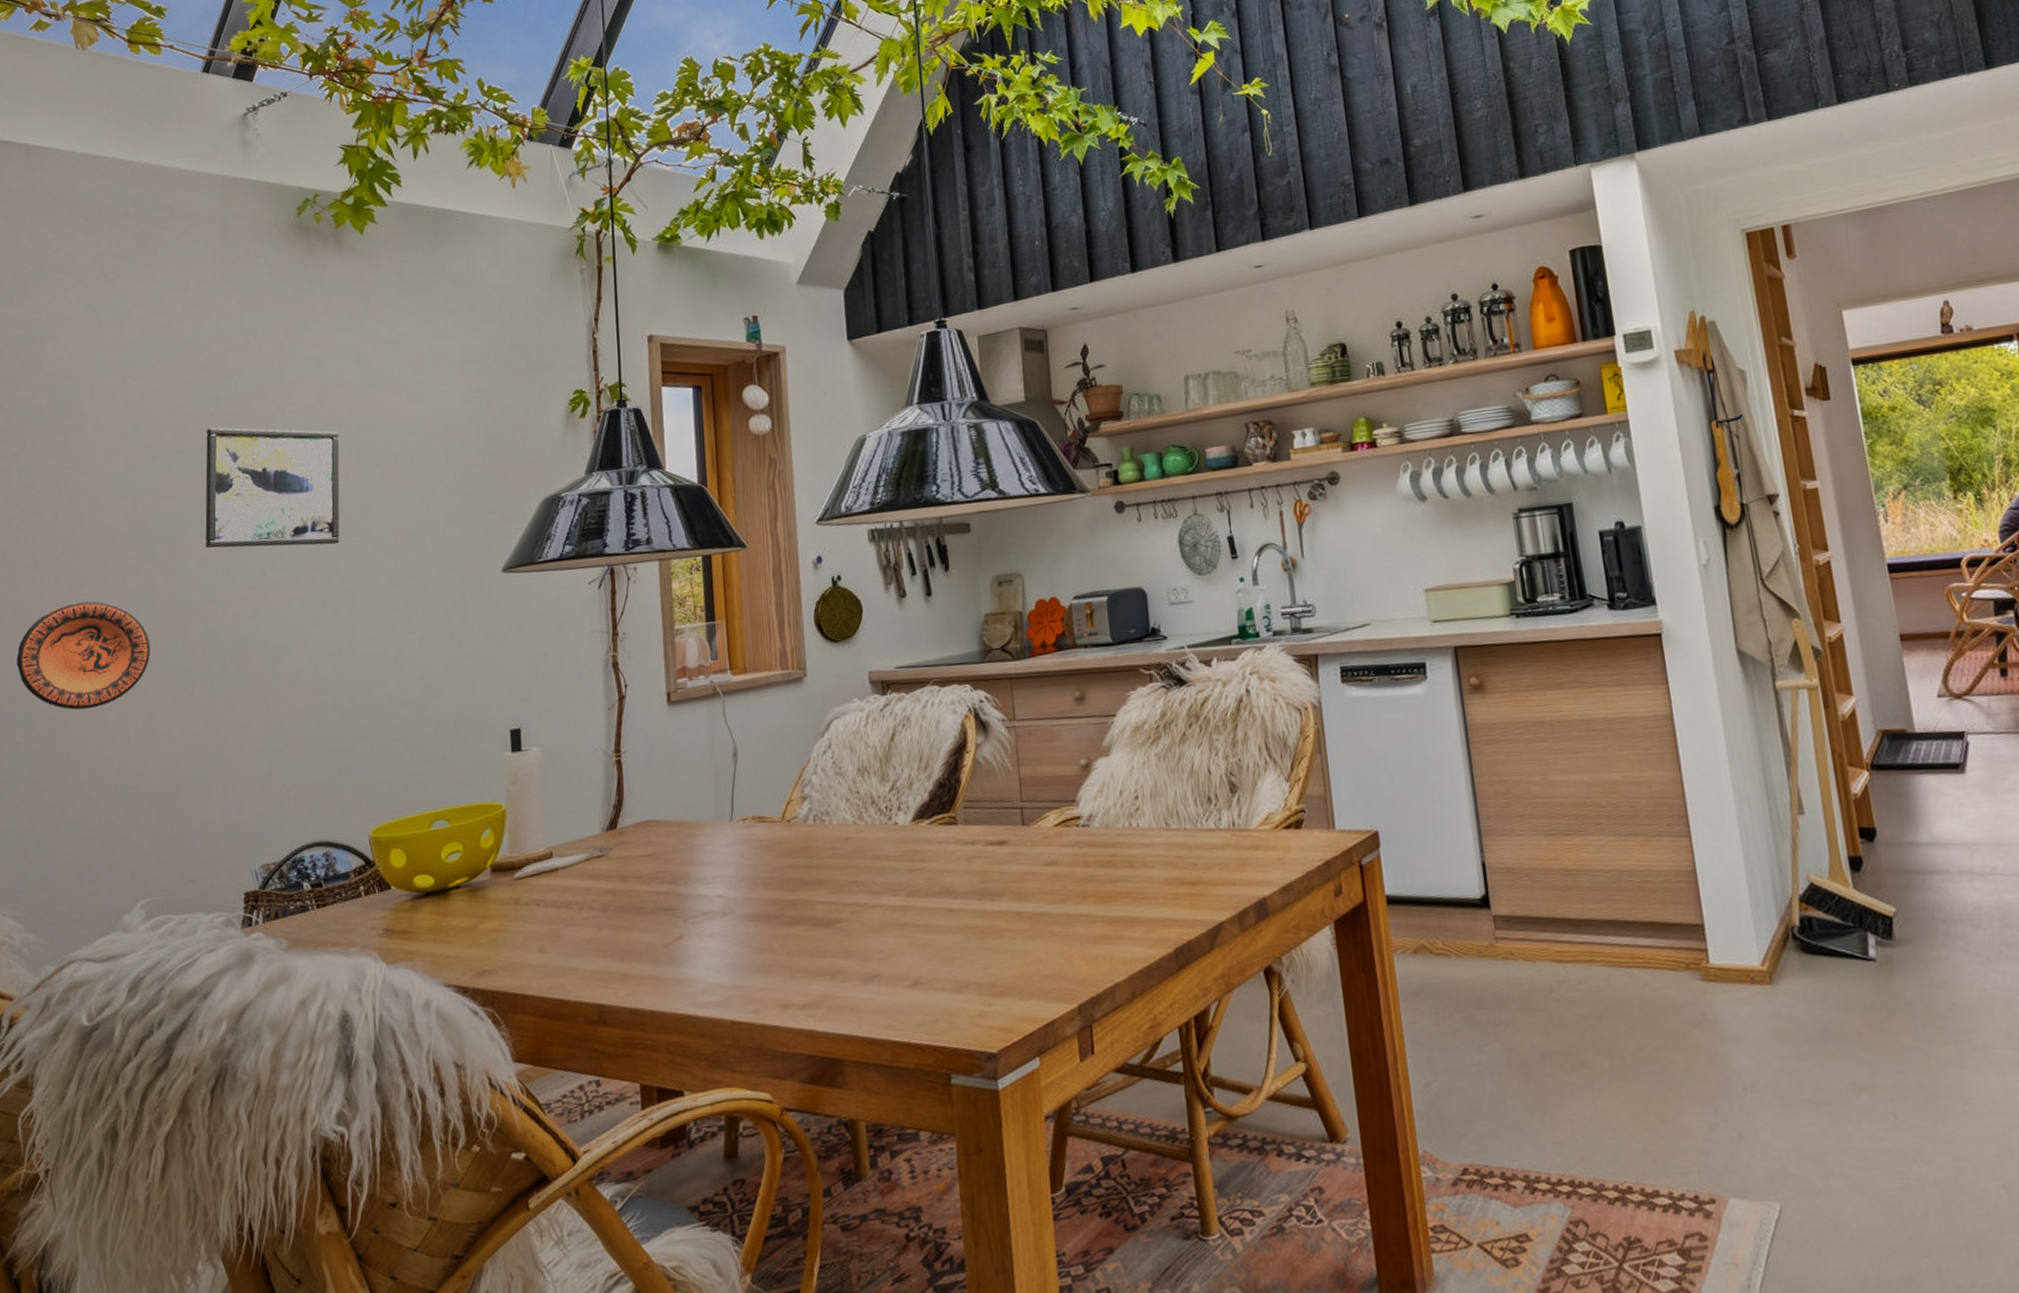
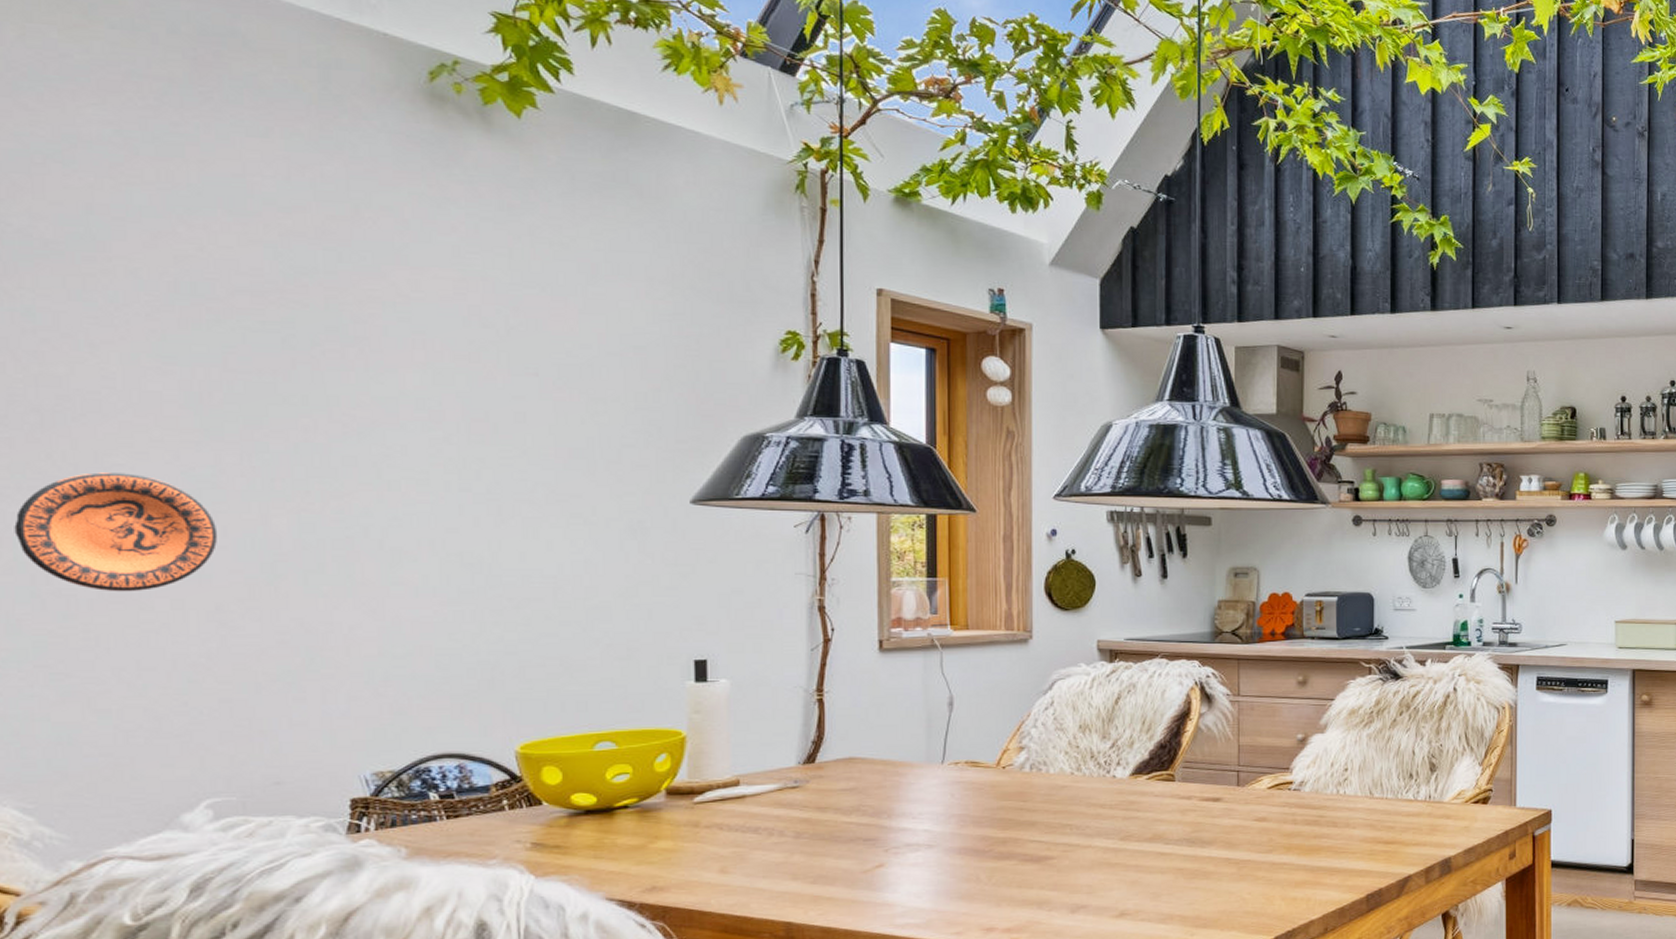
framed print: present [205,427,340,549] -> none [296,301,484,450]

